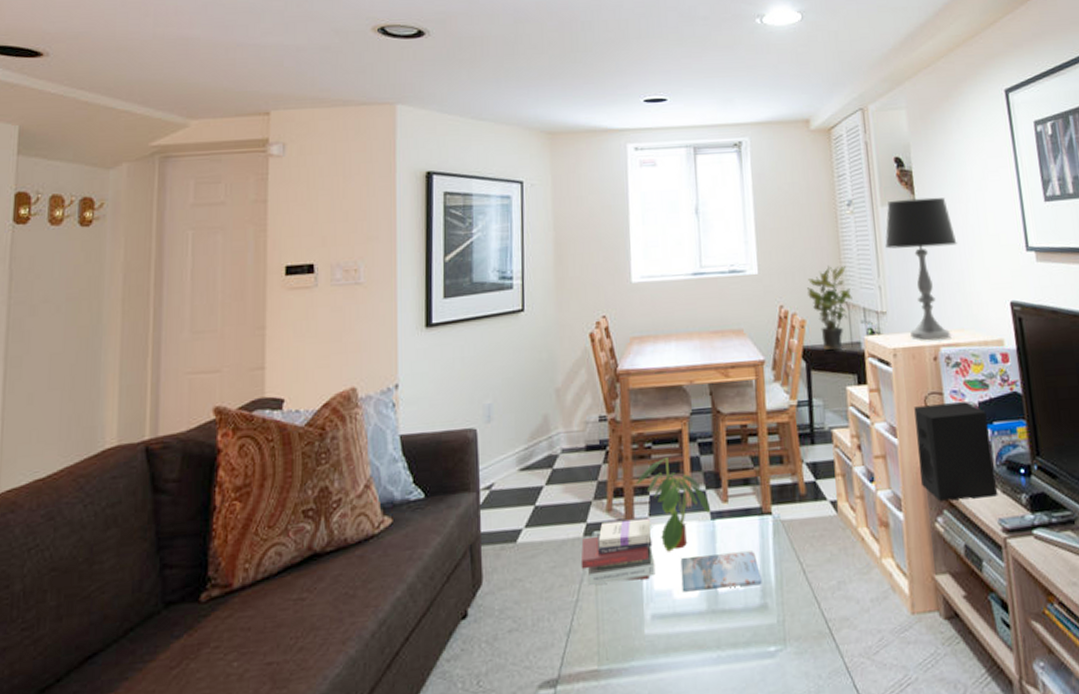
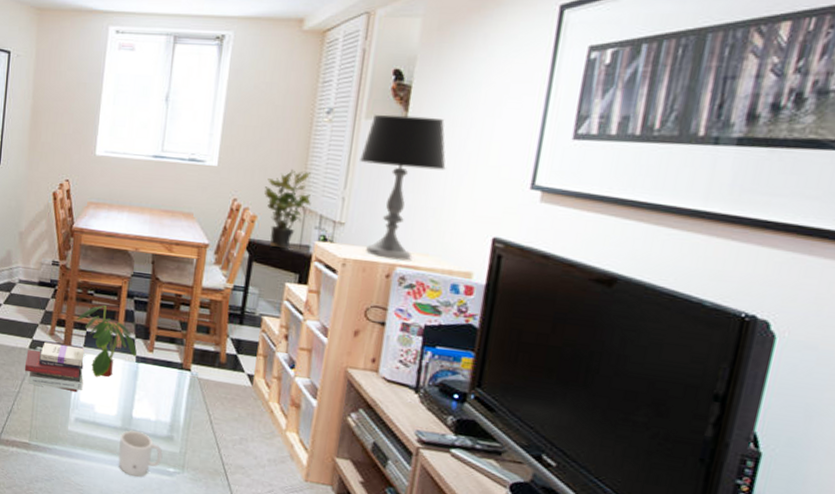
magazine: present [680,551,762,592] -> none [103,383,172,421]
mug: none [707,609,760,673] -> present [118,429,163,477]
speaker: present [914,400,998,502] -> none [341,315,431,411]

